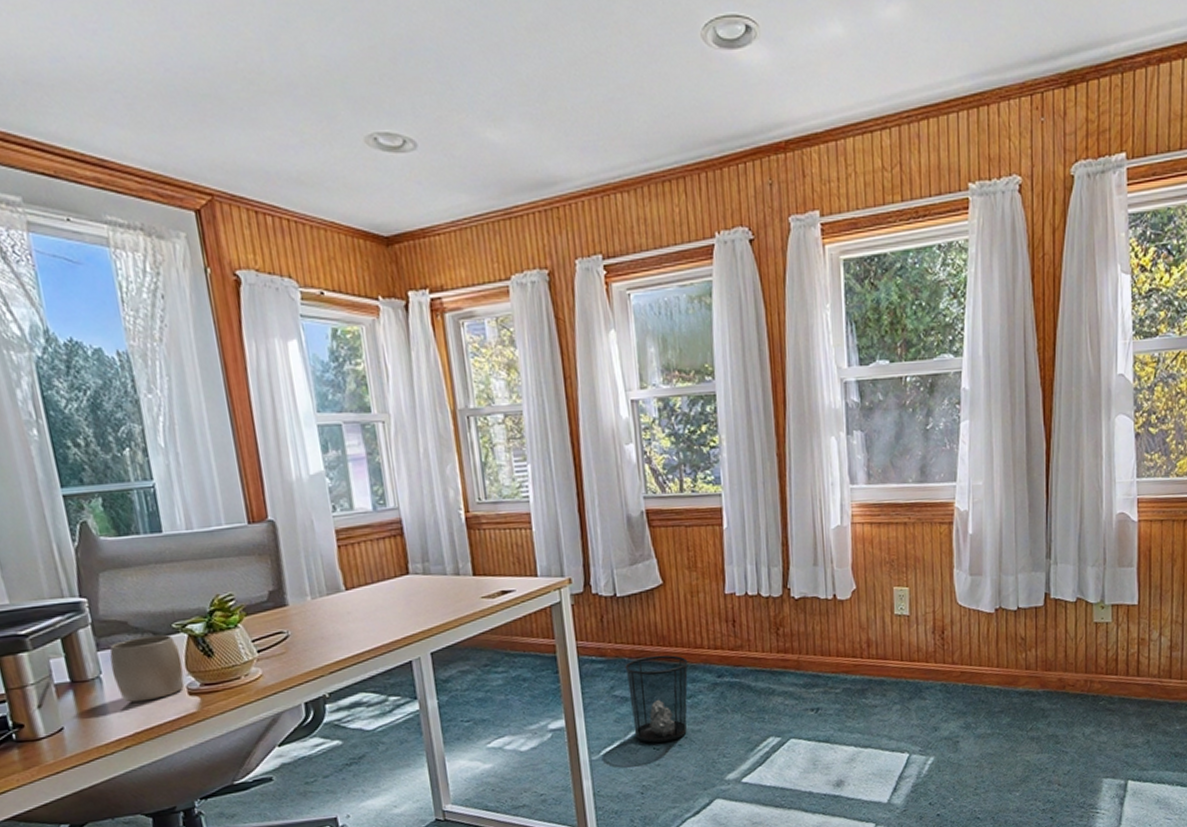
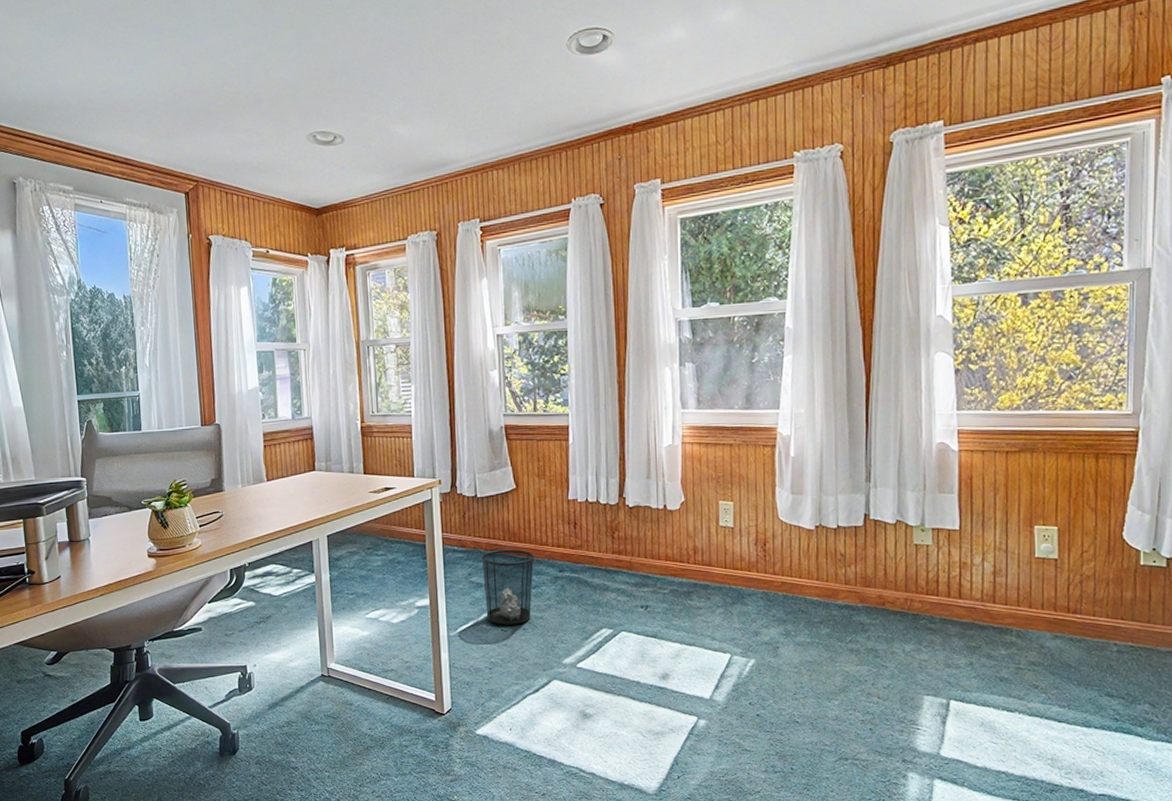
mug: present [109,634,185,703] -> none [96,509,146,560]

